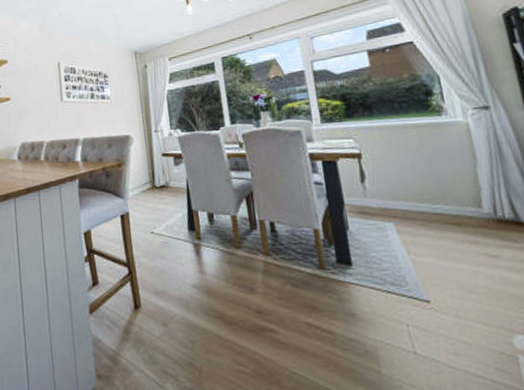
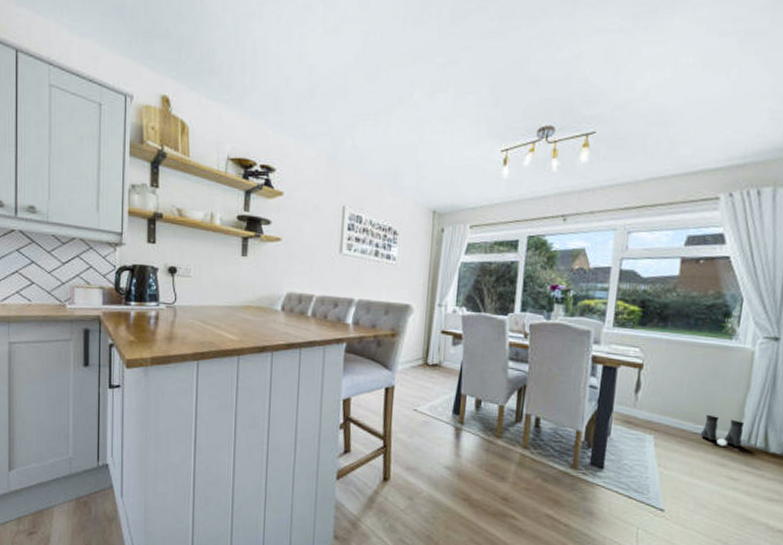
boots: none [440,192,489,223] -> present [700,414,745,447]

